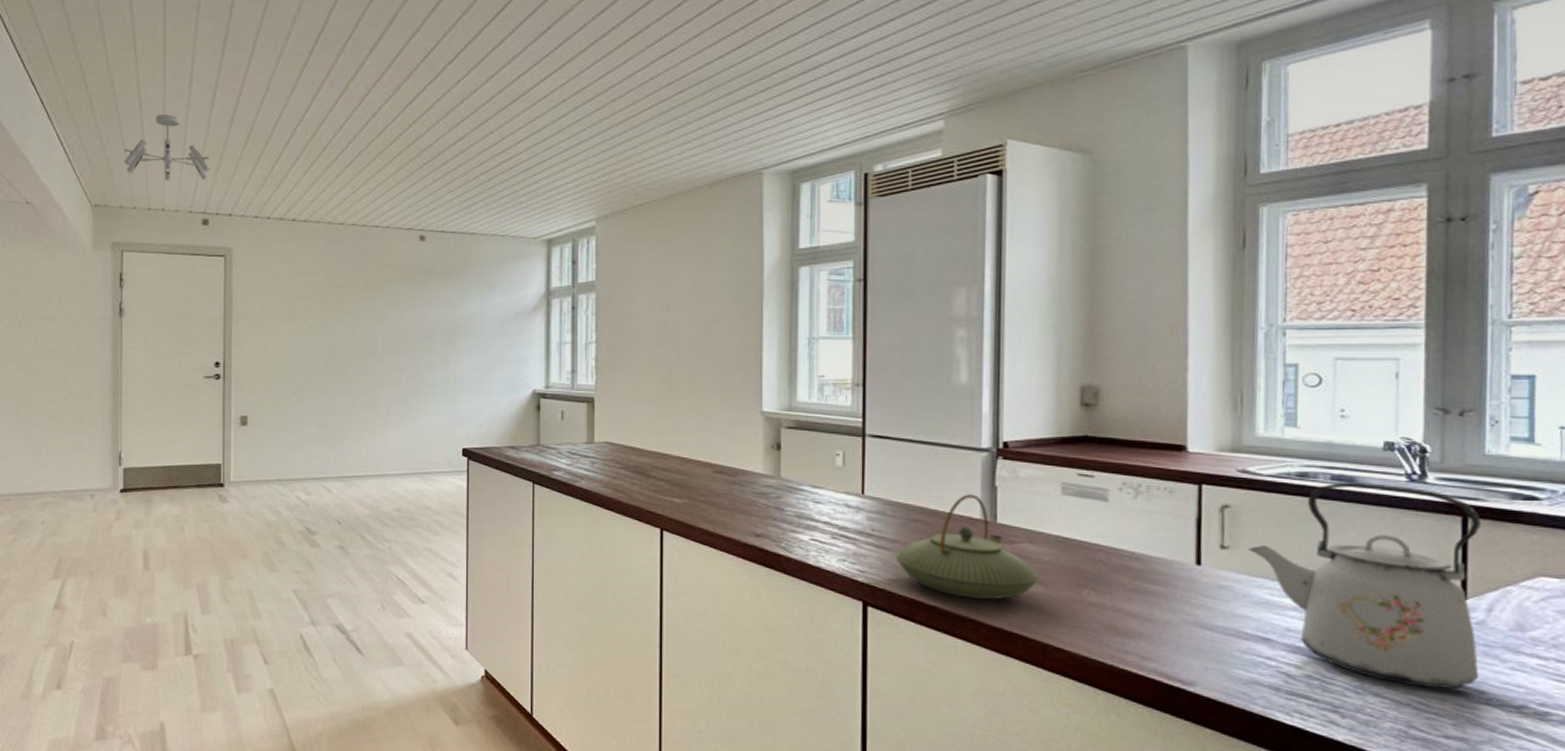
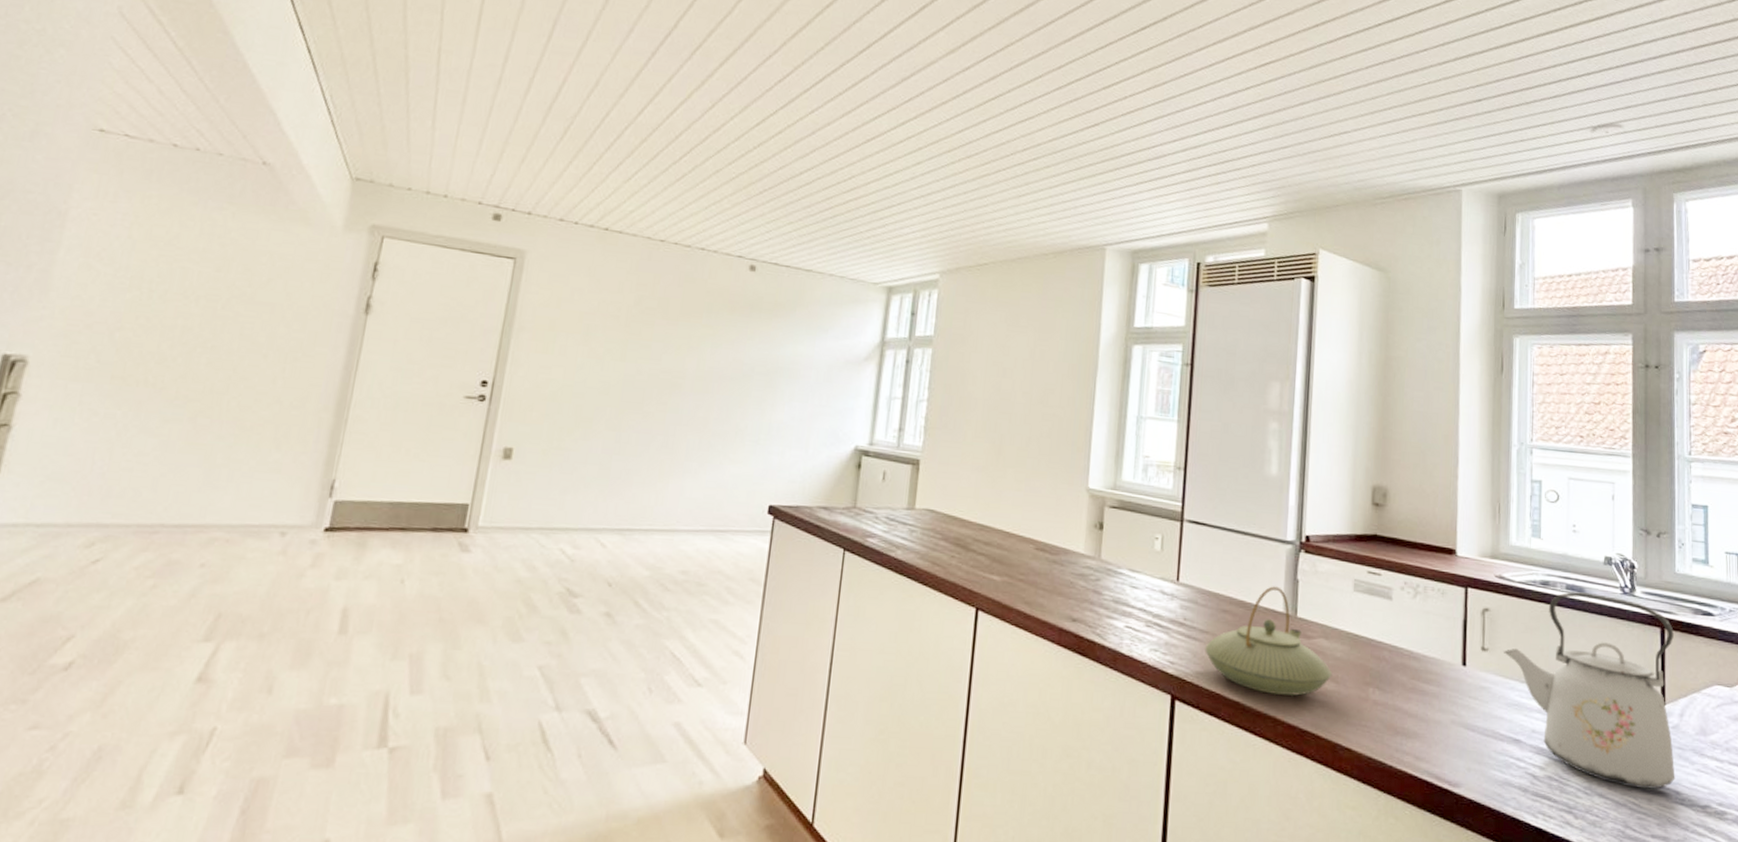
ceiling light fixture: present [123,114,210,181] -> none [404,89,515,170]

